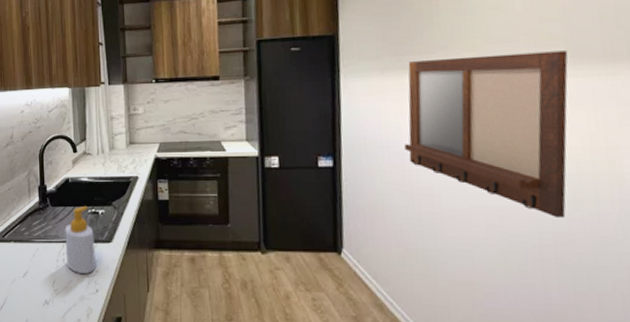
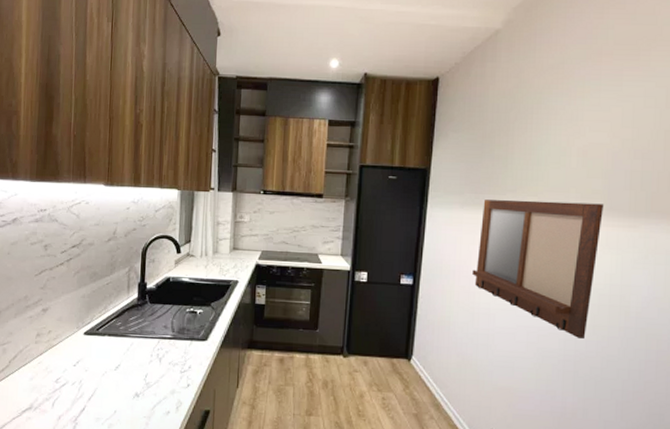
soap bottle: present [65,205,95,274] -> none [160,304,191,369]

